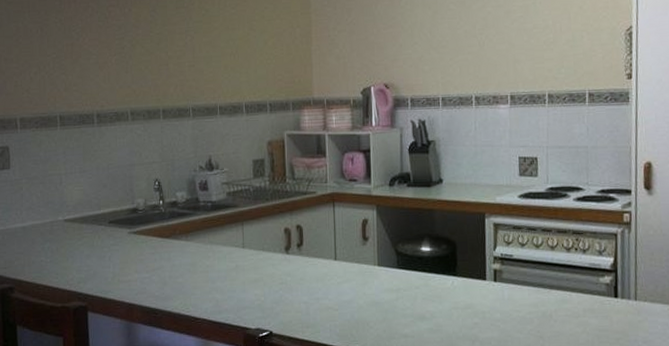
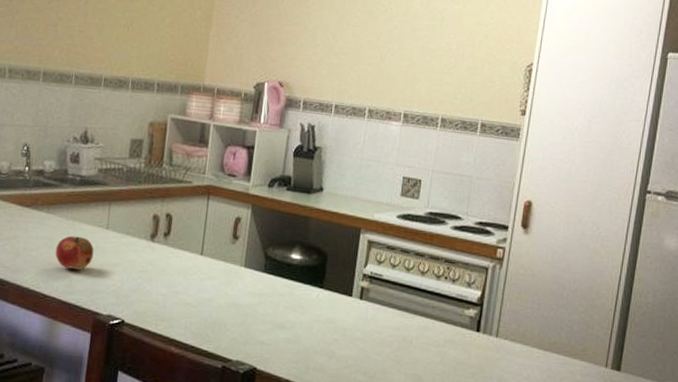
fruit: none [198,258,235,290] -> present [55,235,94,270]

